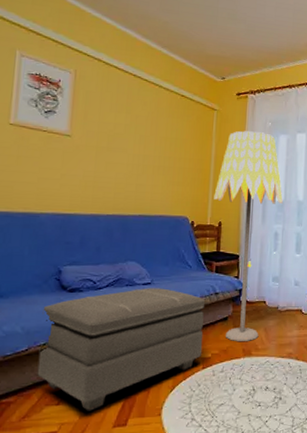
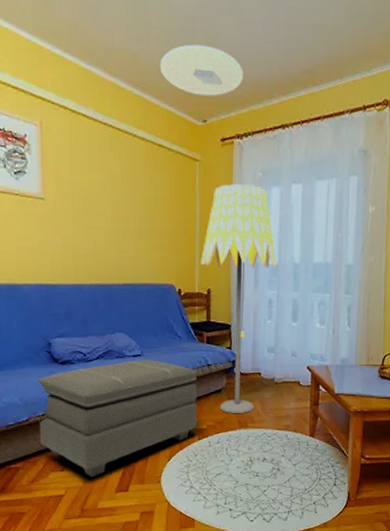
ceiling light: none [186,18,258,59] -> present [159,44,244,96]

